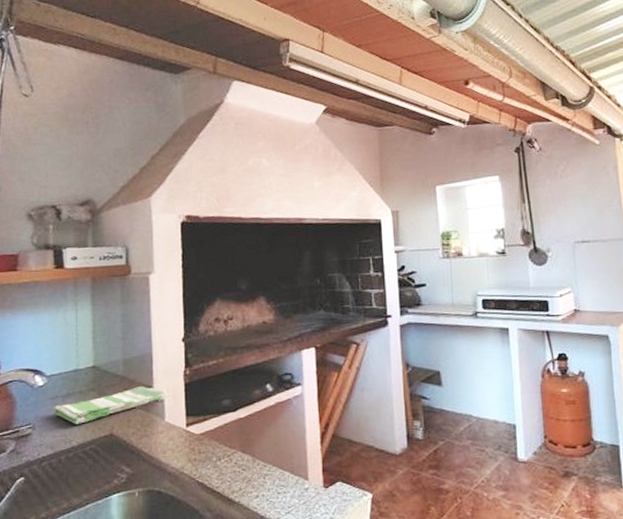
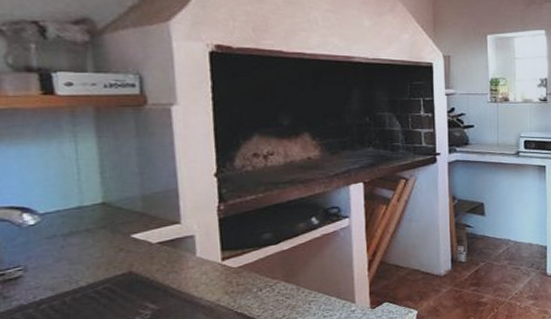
dish towel: present [54,386,164,424] -> none [52,222,195,264]

